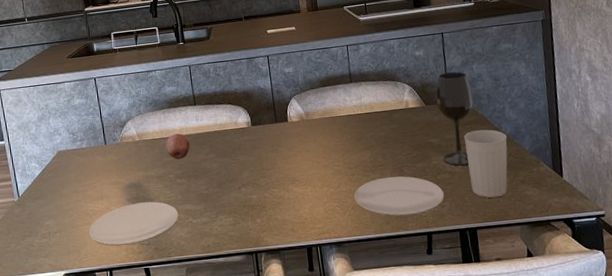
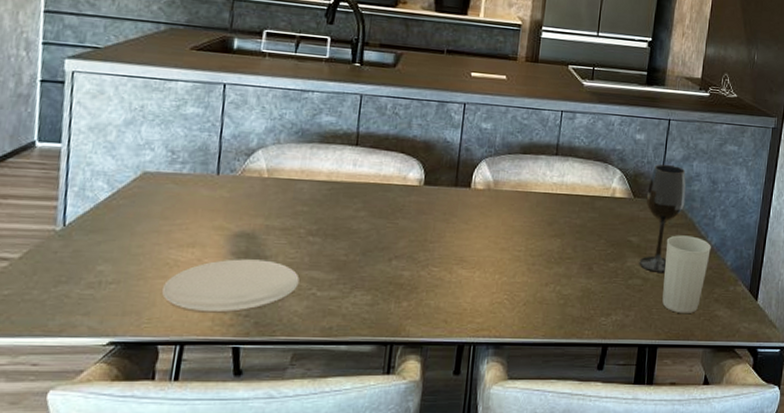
fruit: present [165,133,190,160] -> none [302,177,338,211]
plate: present [353,176,445,217] -> none [528,272,632,322]

